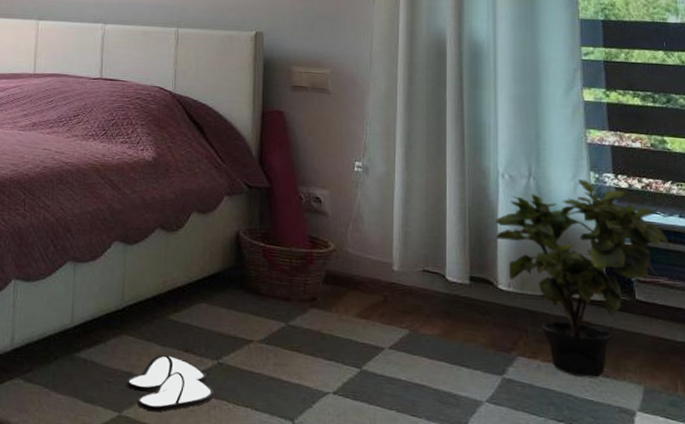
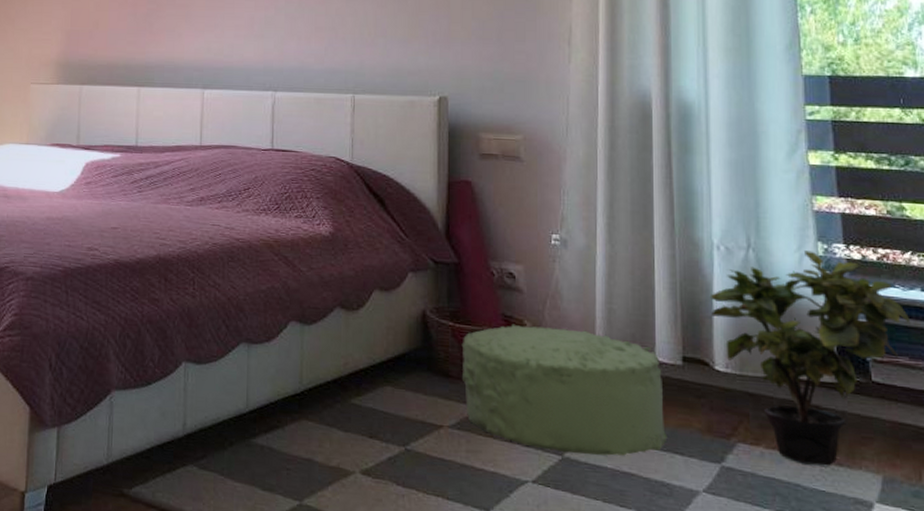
slippers: present [126,354,214,412] -> none [306,440,402,501]
pouf: none [271,245,455,369] -> present [461,324,668,456]

